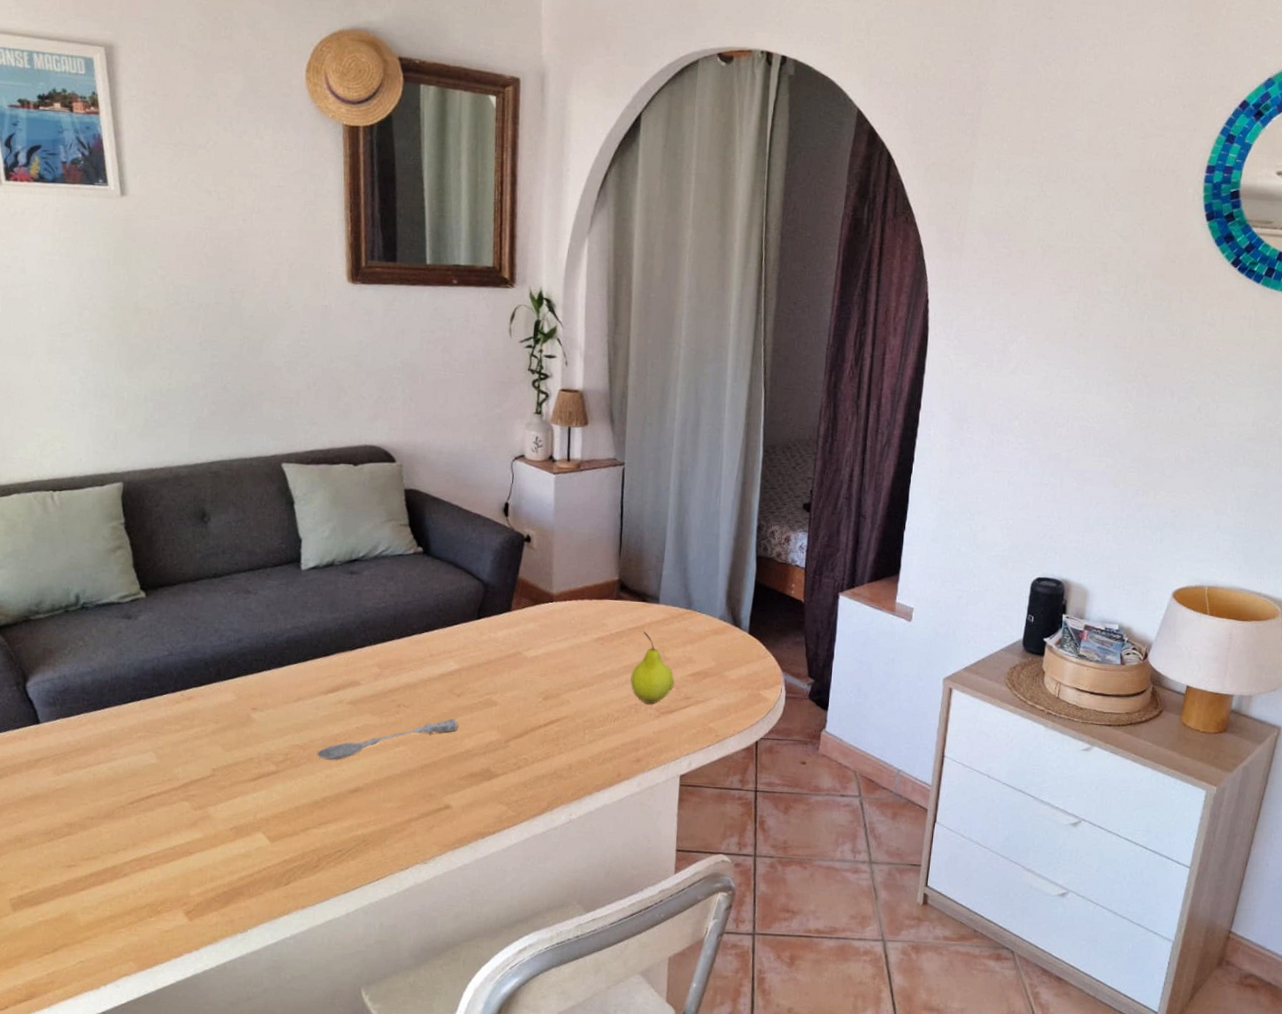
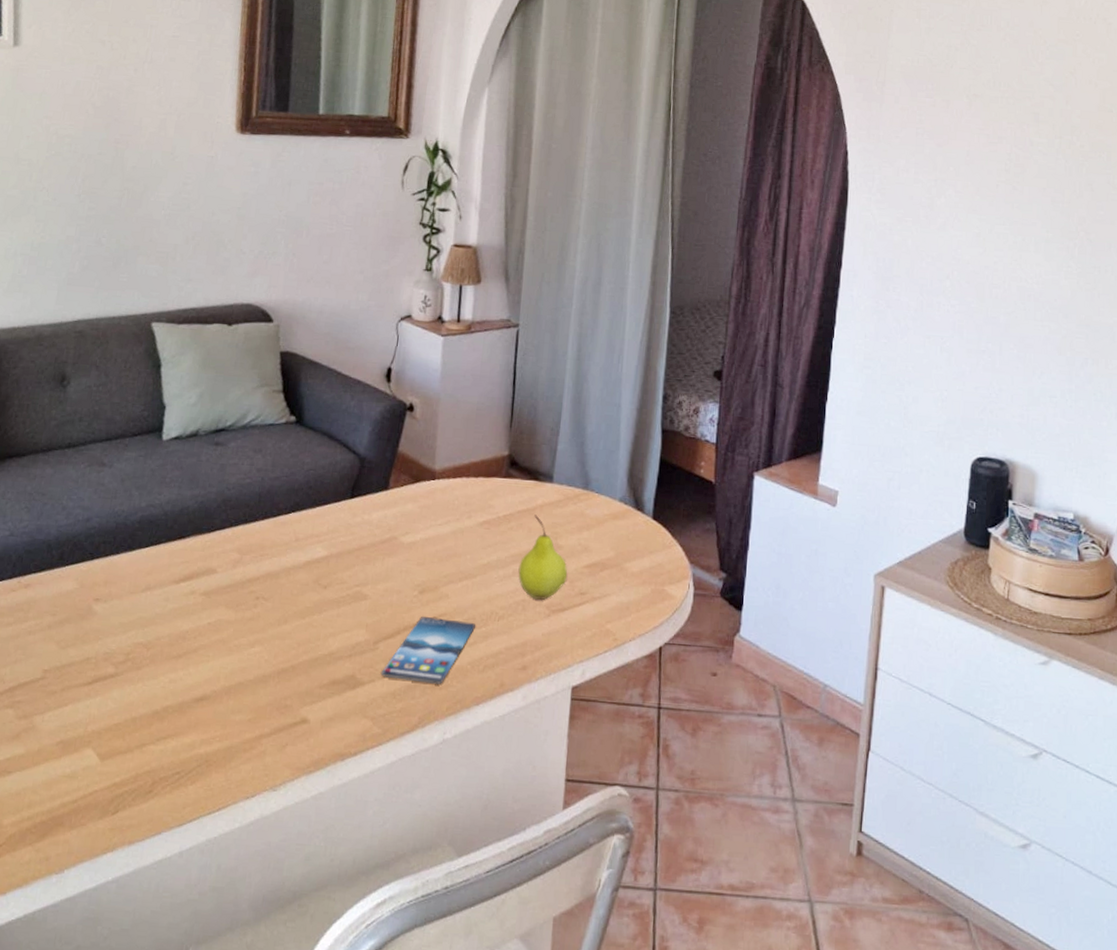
soupspoon: present [317,718,457,760] -> none [162,613,322,662]
smartphone: none [512,719,594,775] -> present [380,616,475,684]

